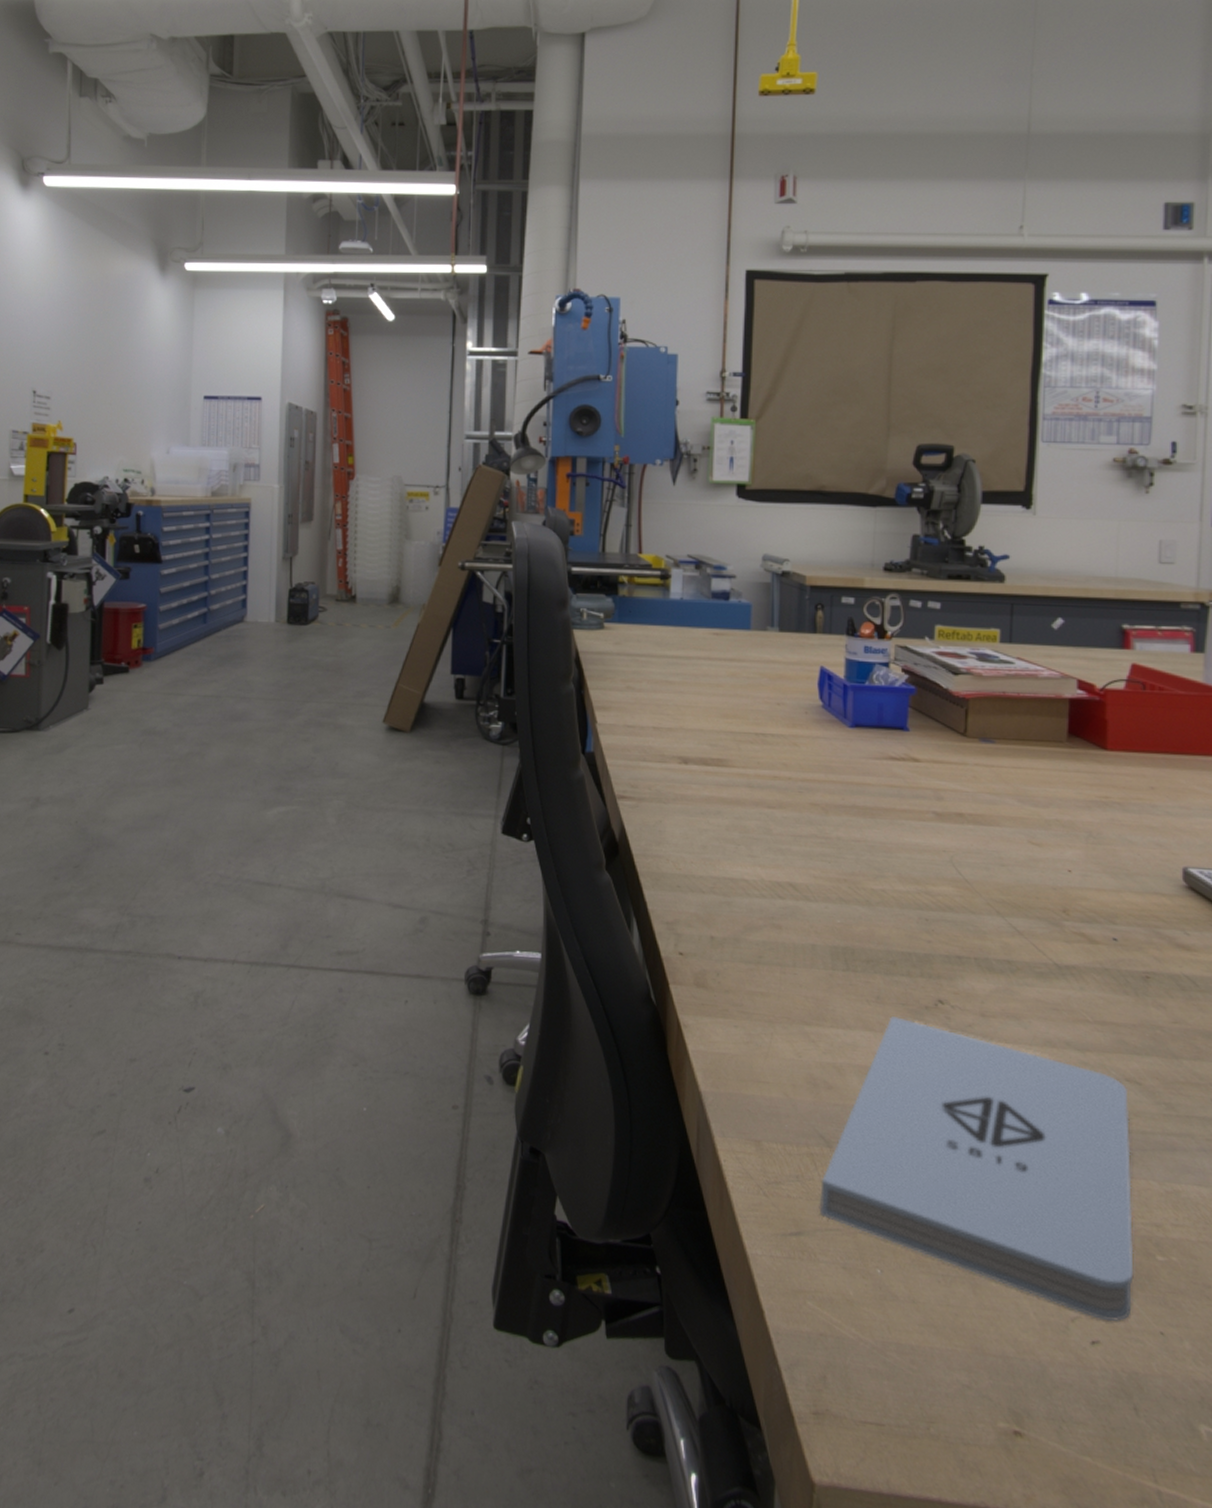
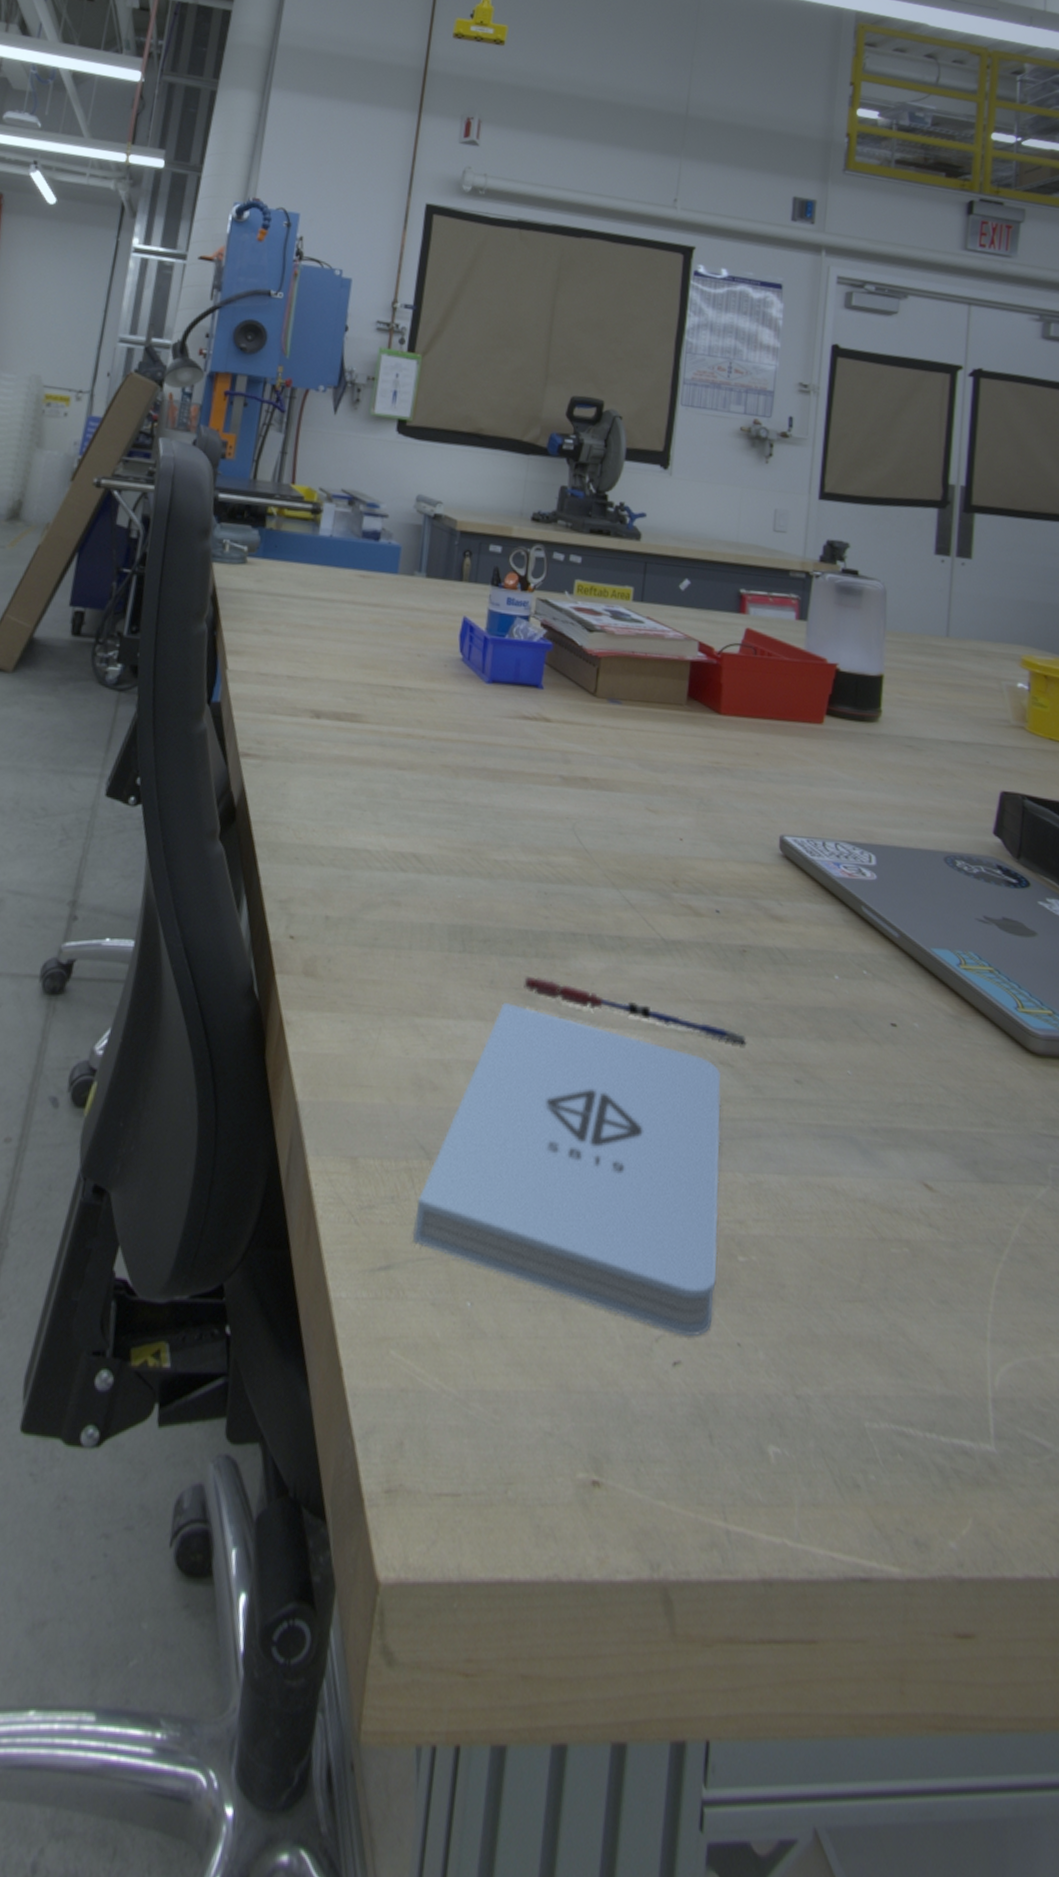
pen: none [911,993,1154,1066] -> present [524,975,746,1047]

